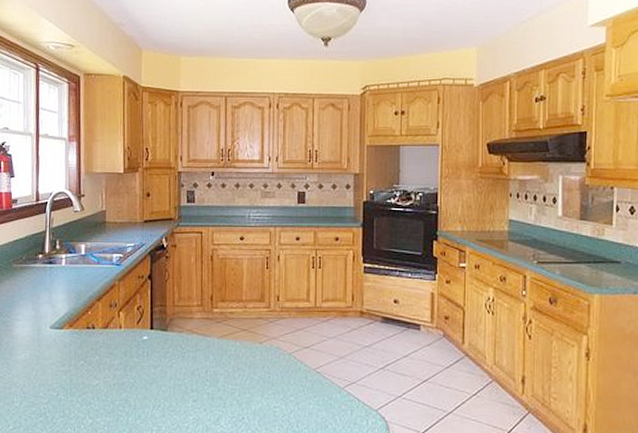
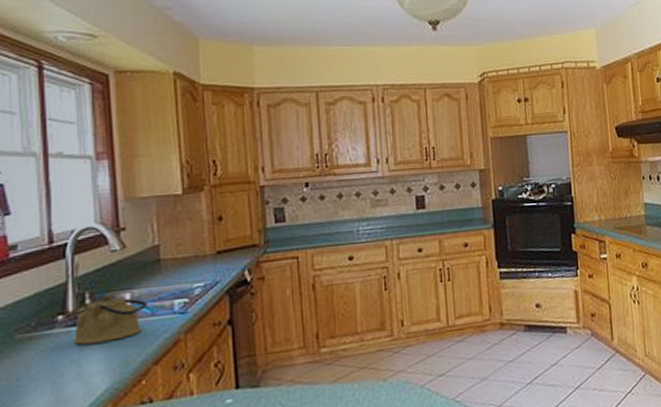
kettle: none [48,243,96,279] -> present [74,294,149,345]

